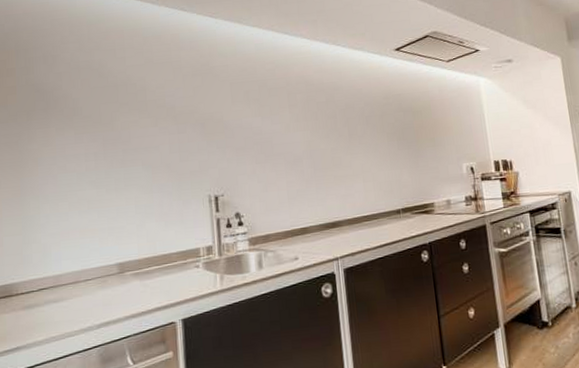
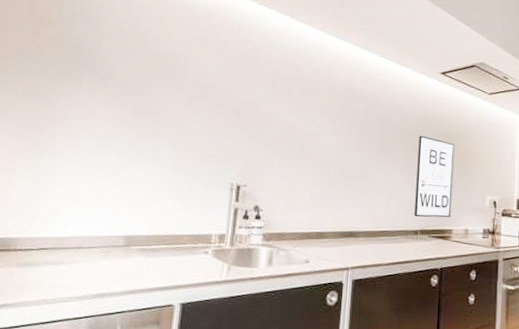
wall art: none [384,115,431,197] -> present [414,135,455,218]

